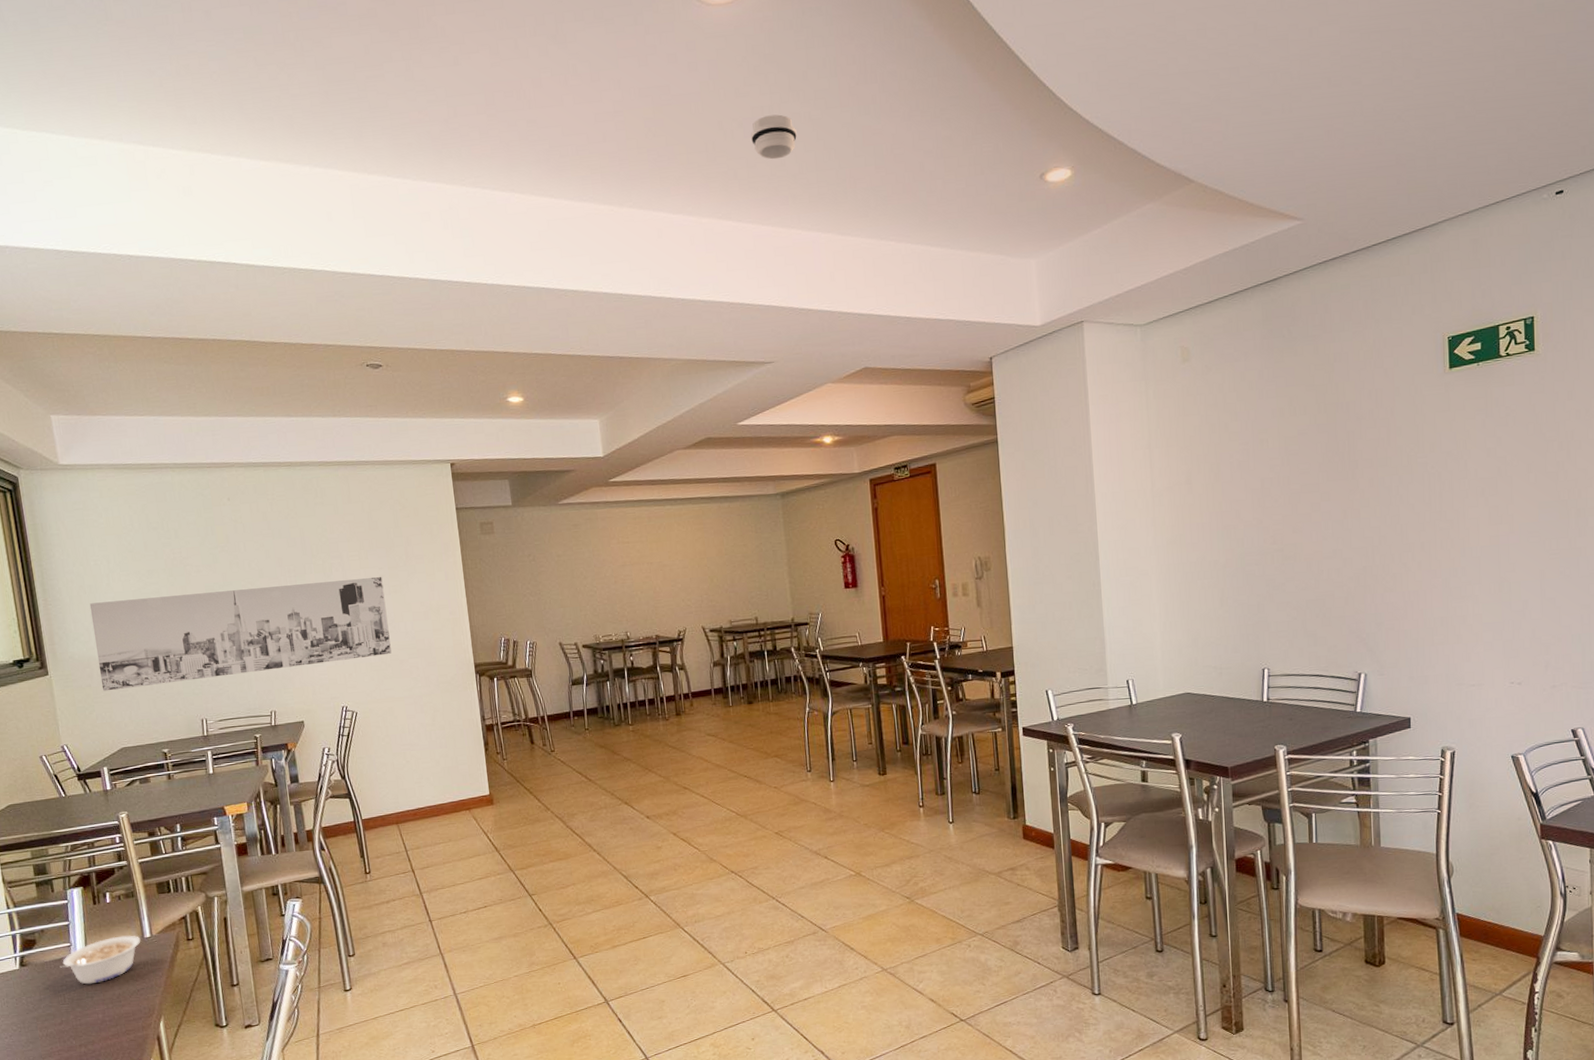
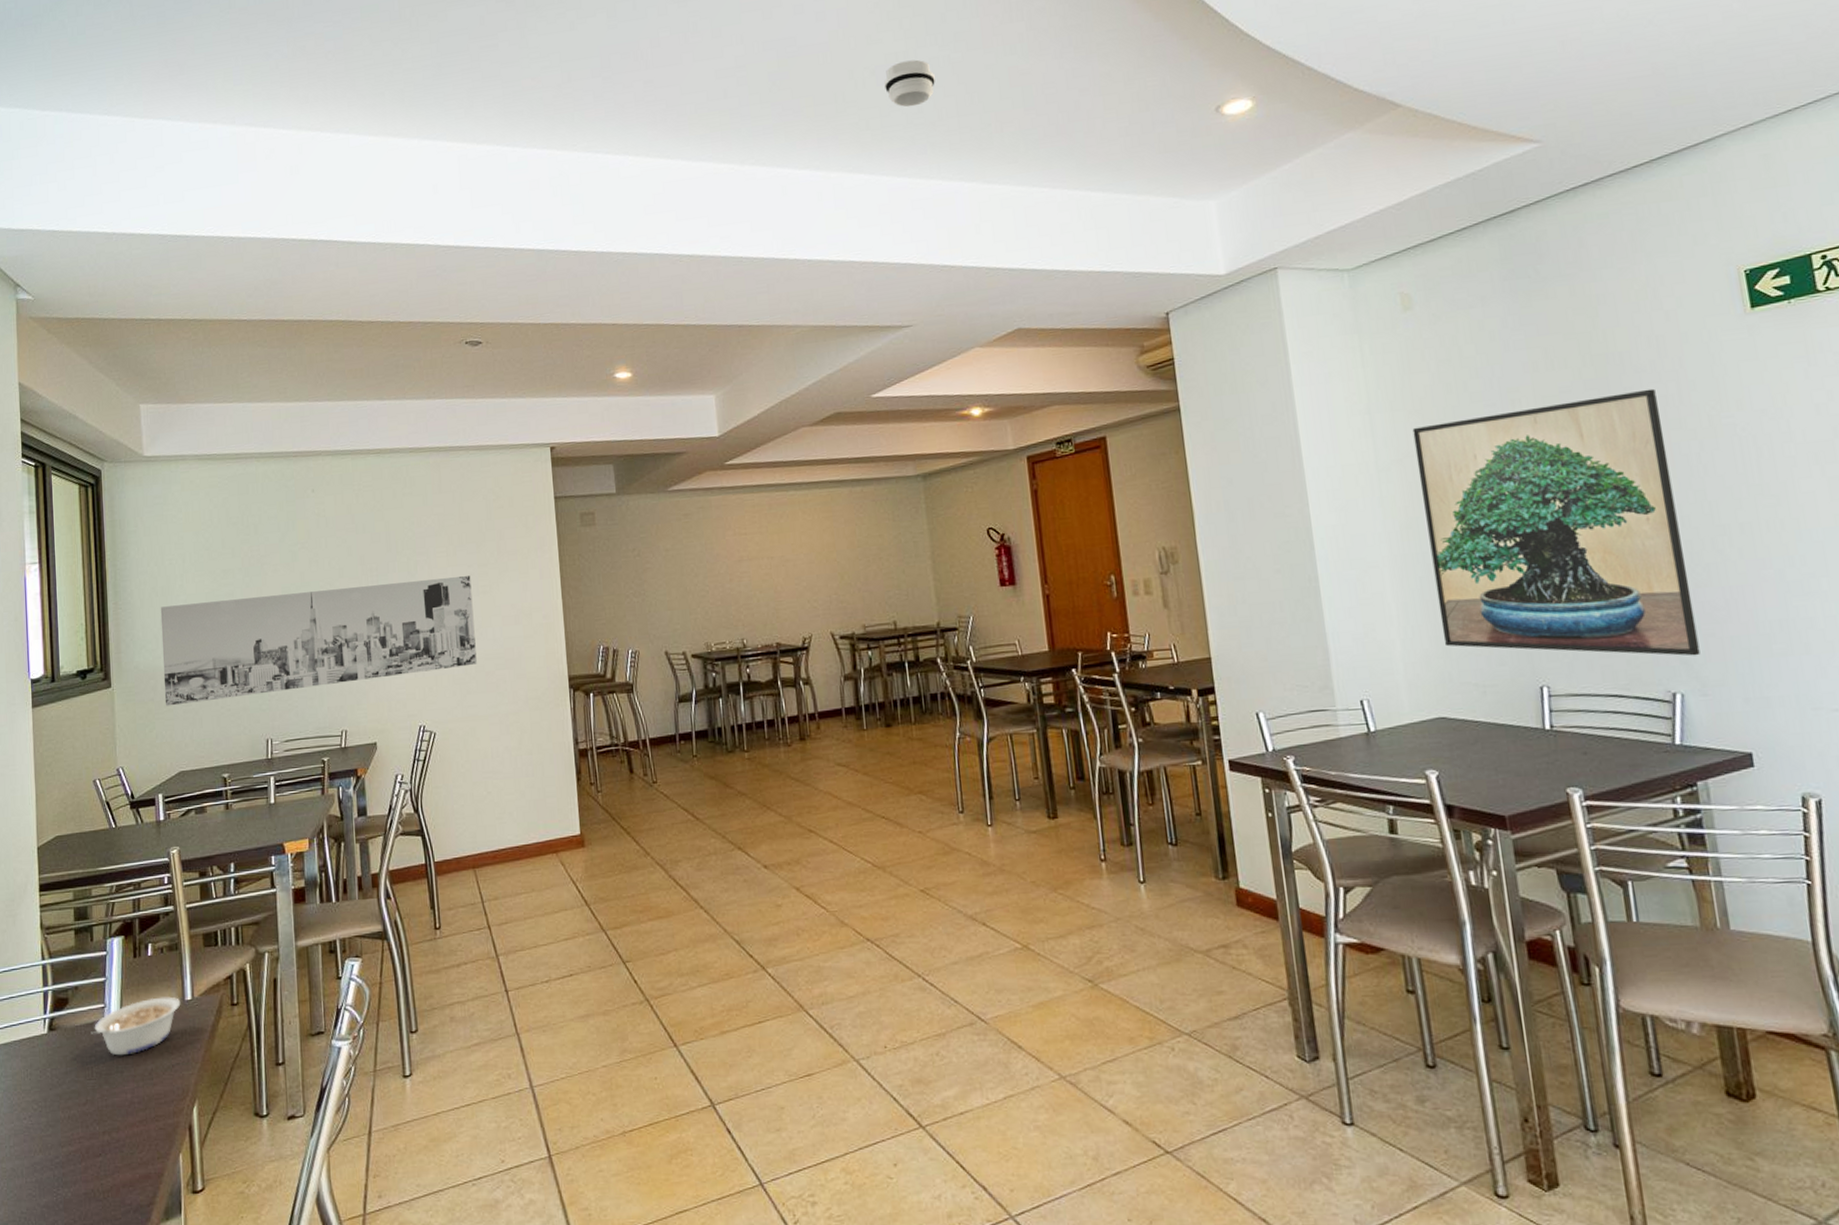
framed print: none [1182,433,1382,645] -> present [1412,388,1700,656]

